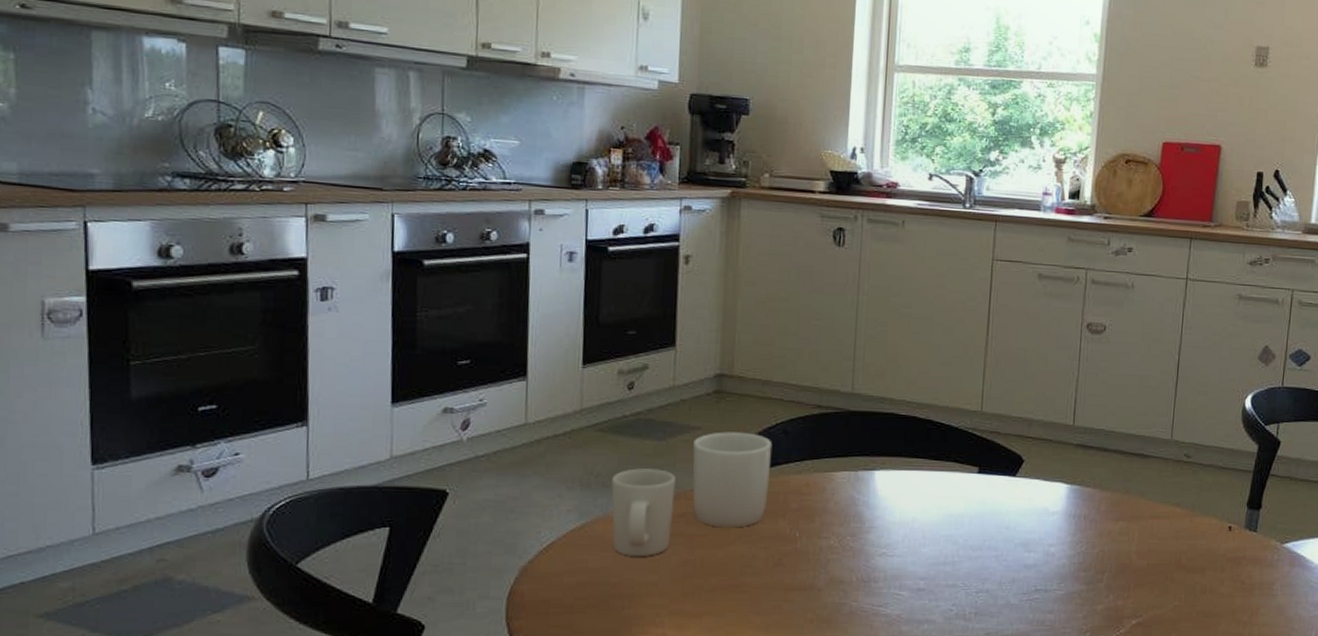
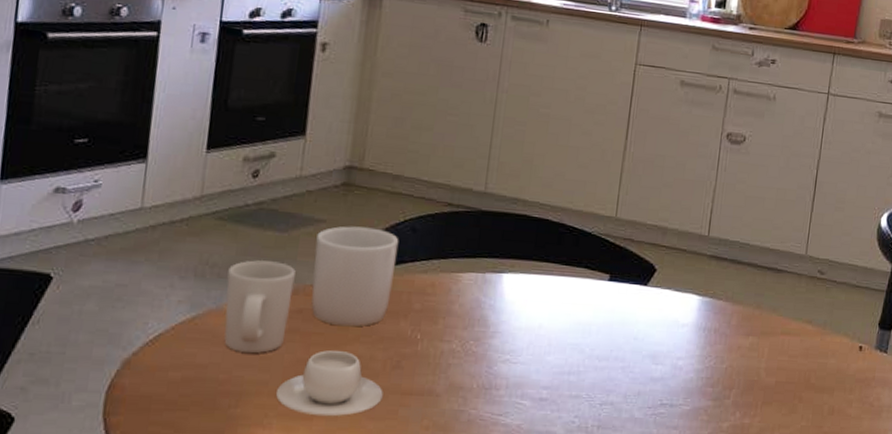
teacup: none [665,551,767,614] -> present [275,350,383,417]

